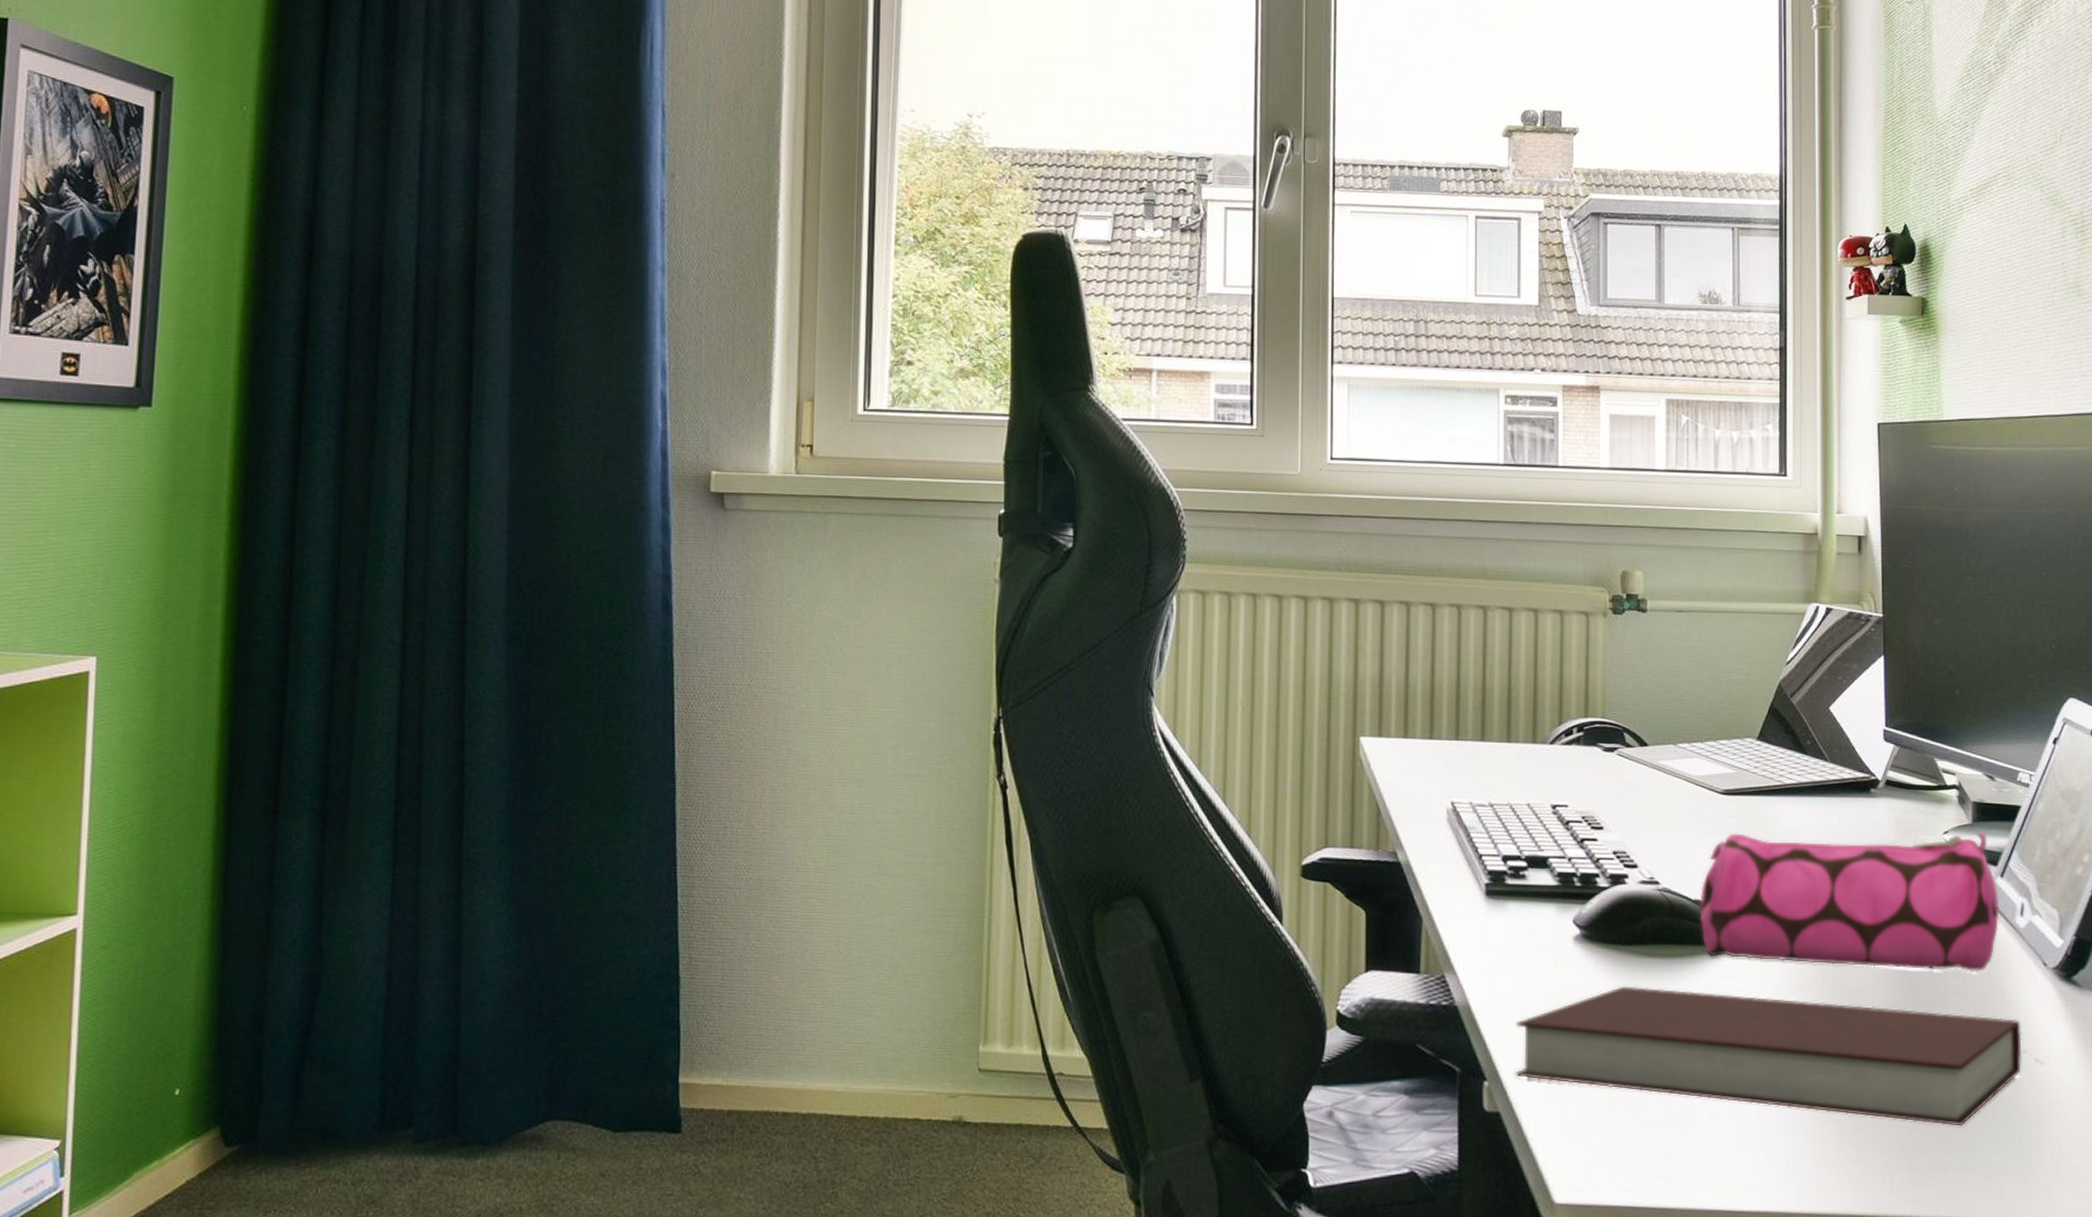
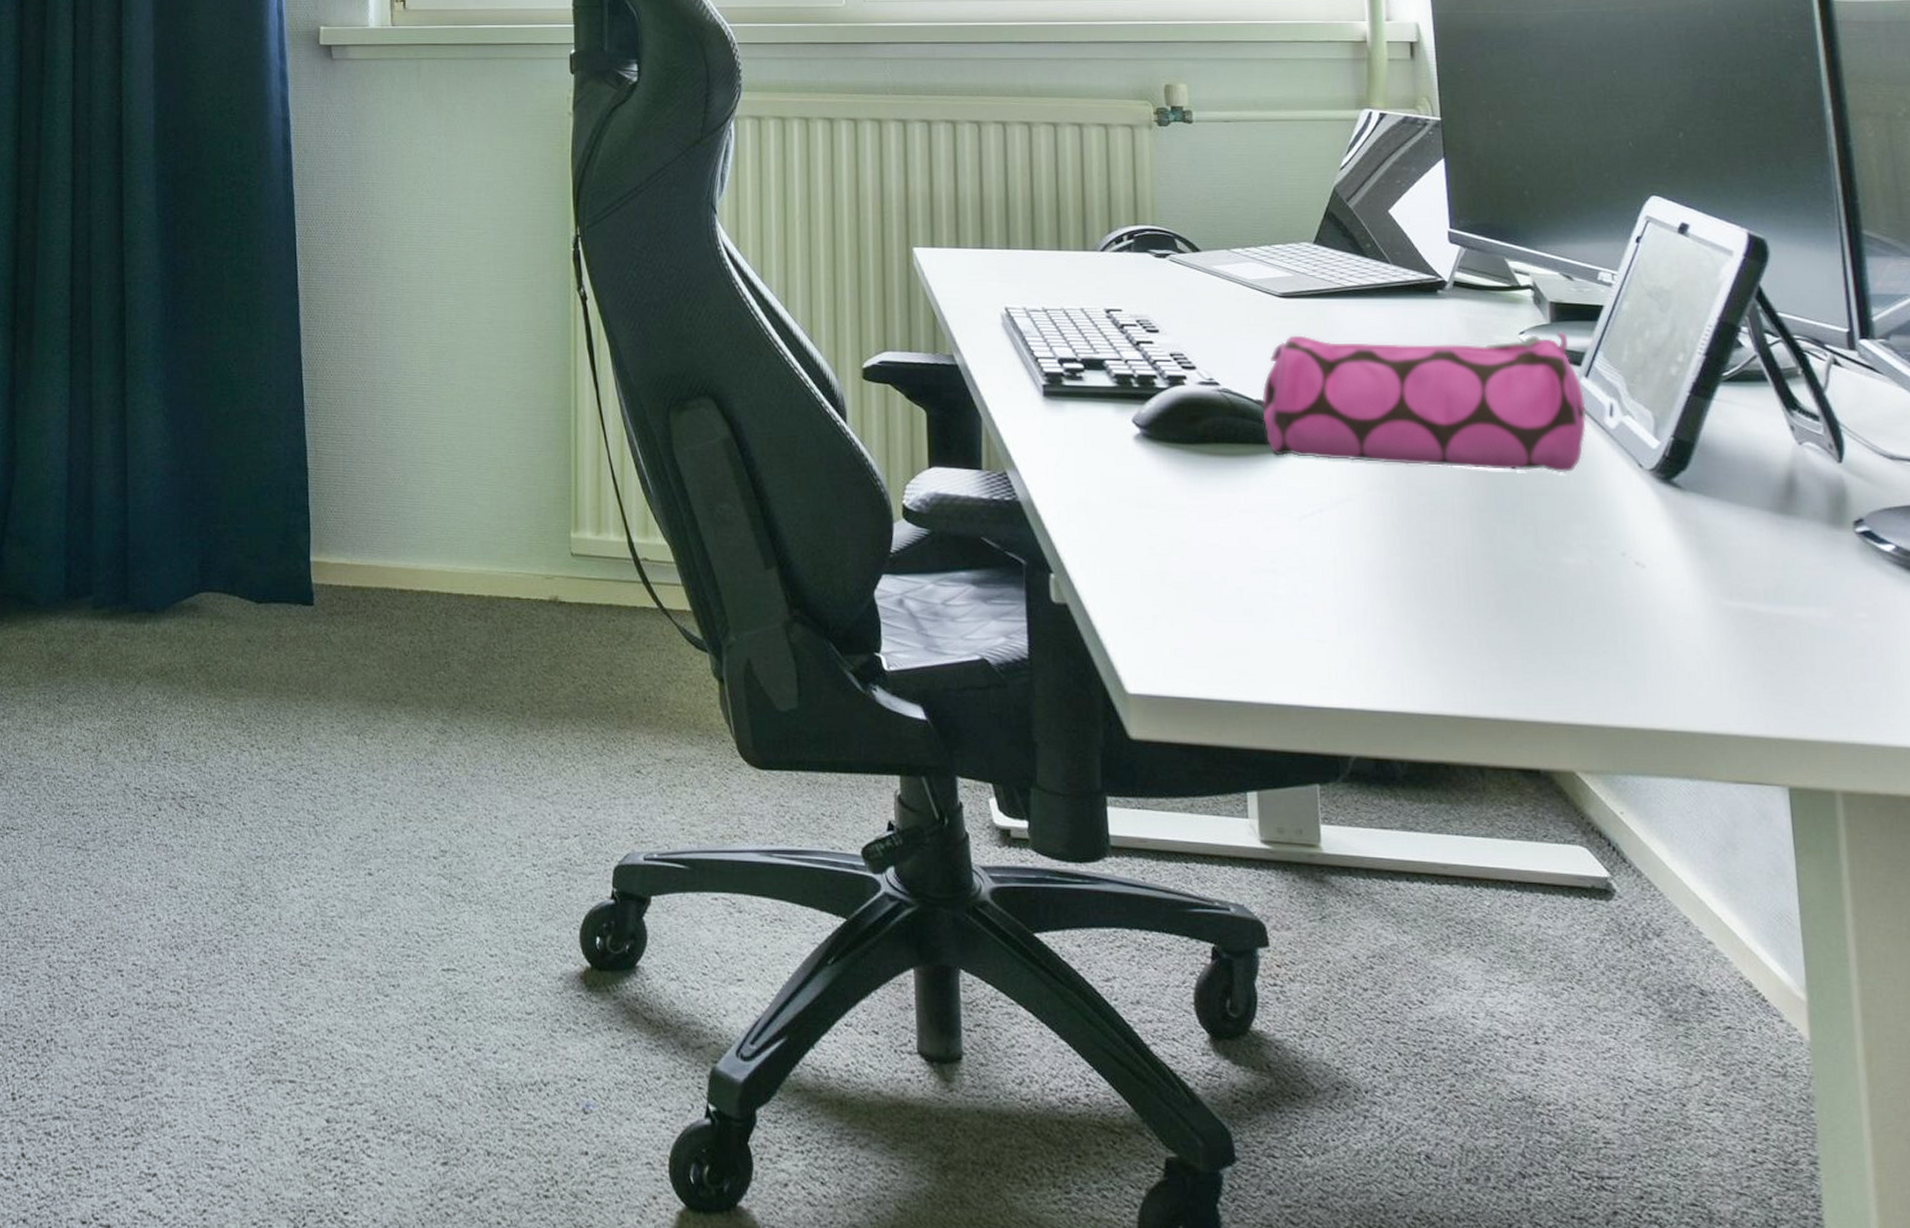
notebook: present [1515,986,2022,1126] -> none [1079,483,1620,629]

